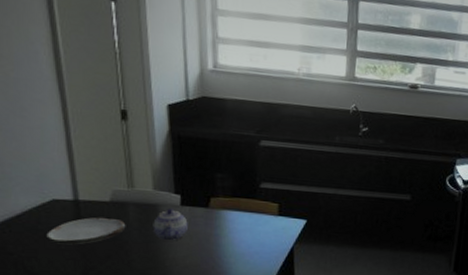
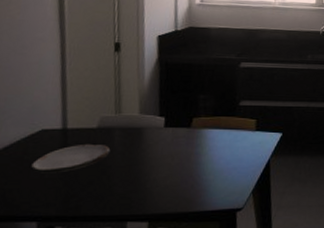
teapot: present [152,208,188,241] -> none [136,130,171,163]

